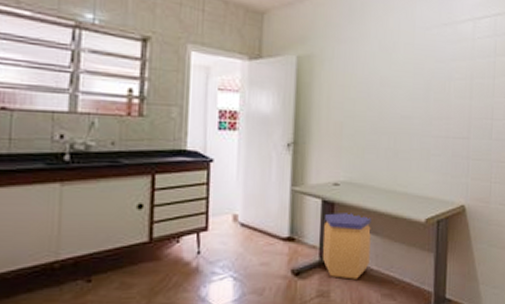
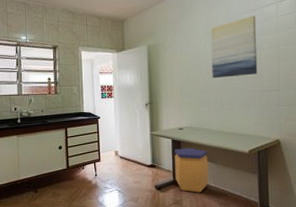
wall art: none [385,32,448,115] -> present [211,15,258,78]

